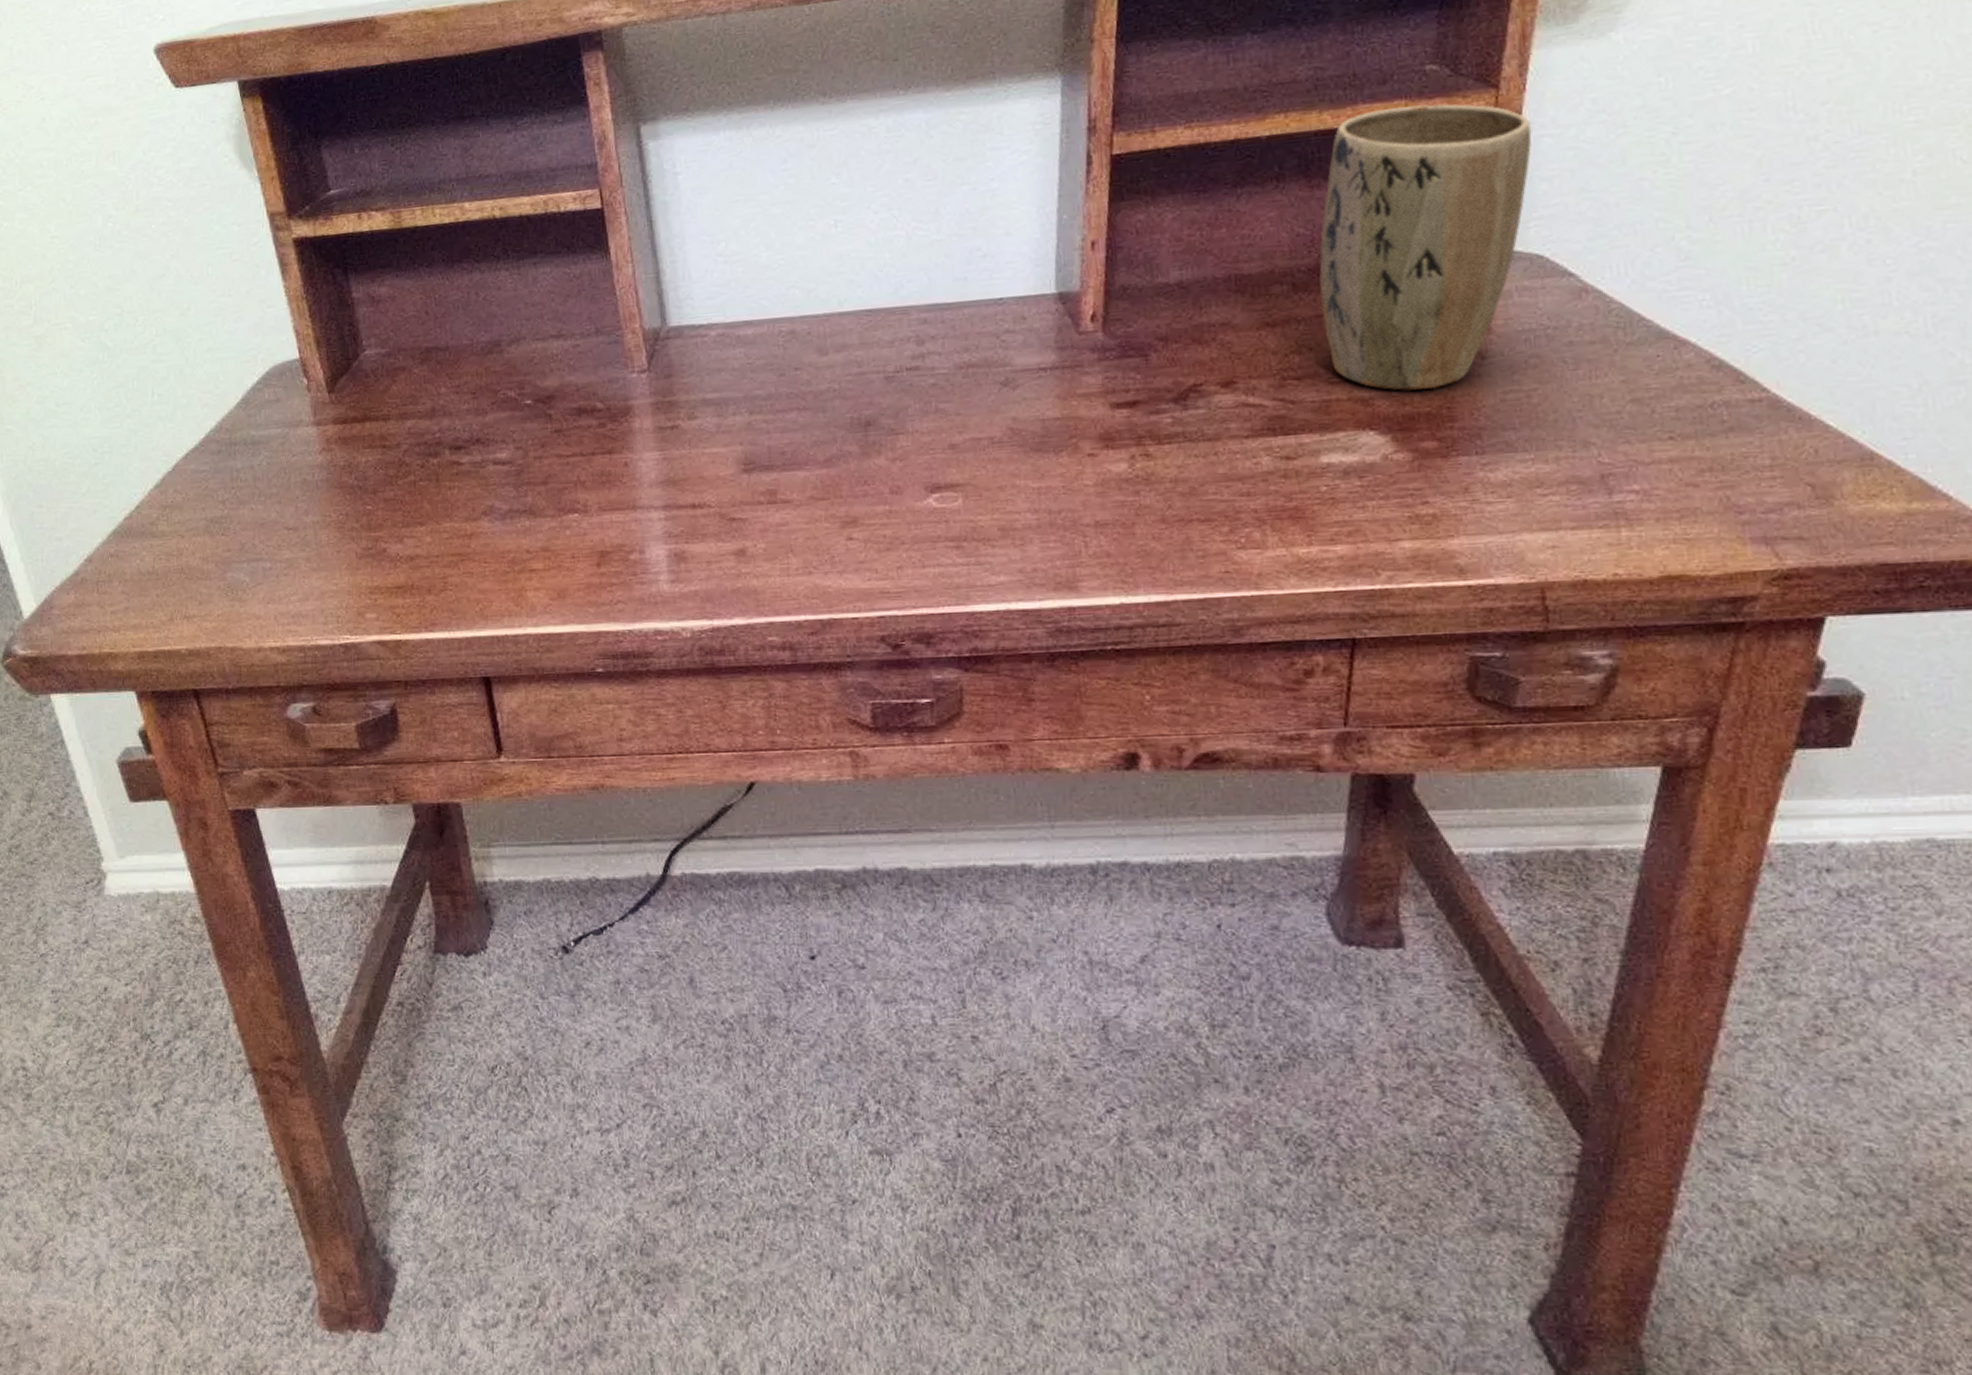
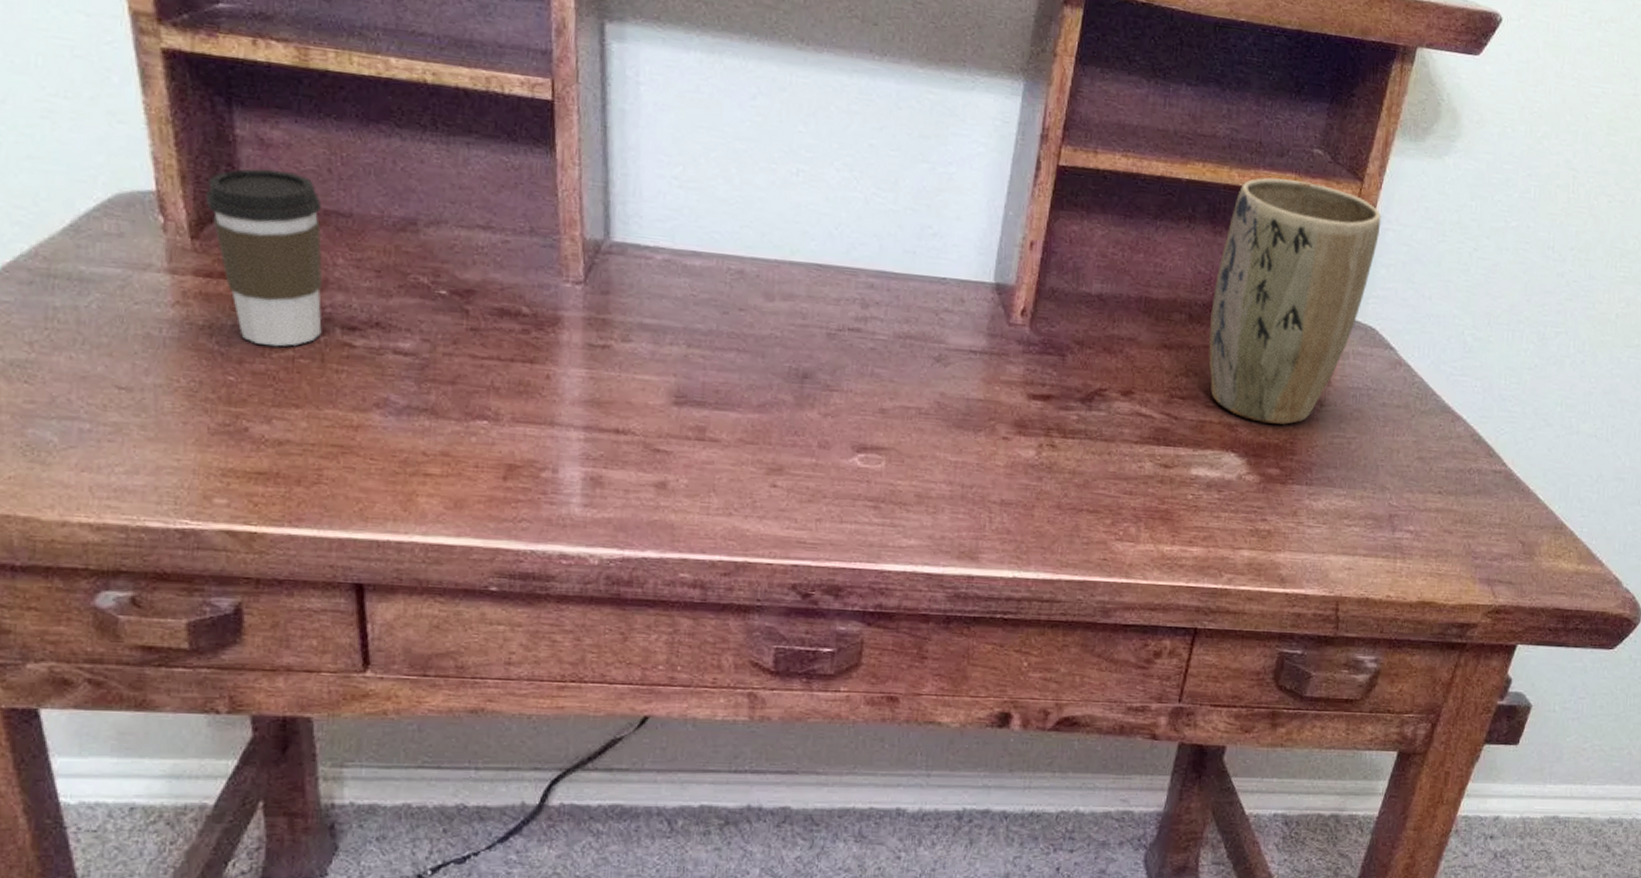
coffee cup: none [336,320,435,475] -> present [206,168,323,347]

